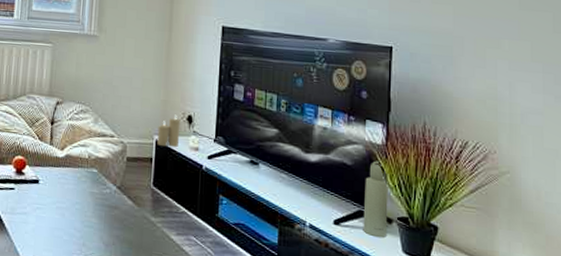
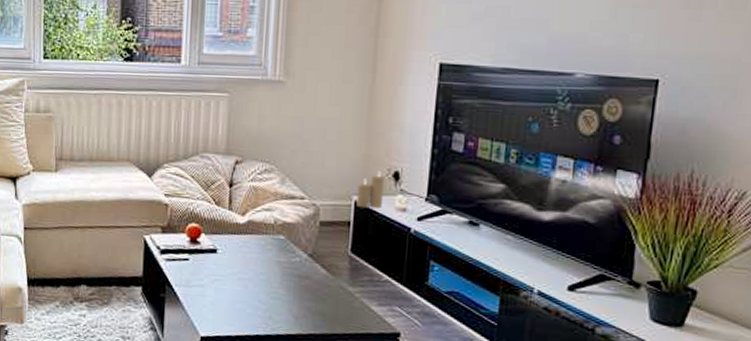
bottle: present [363,161,389,238] -> none [603,217,641,305]

